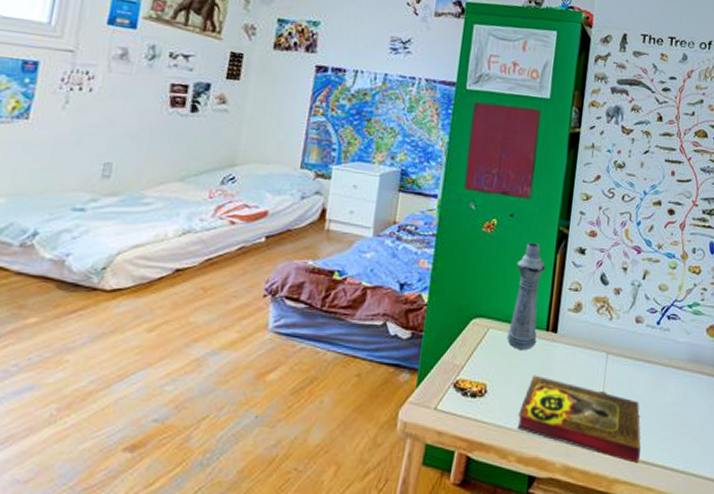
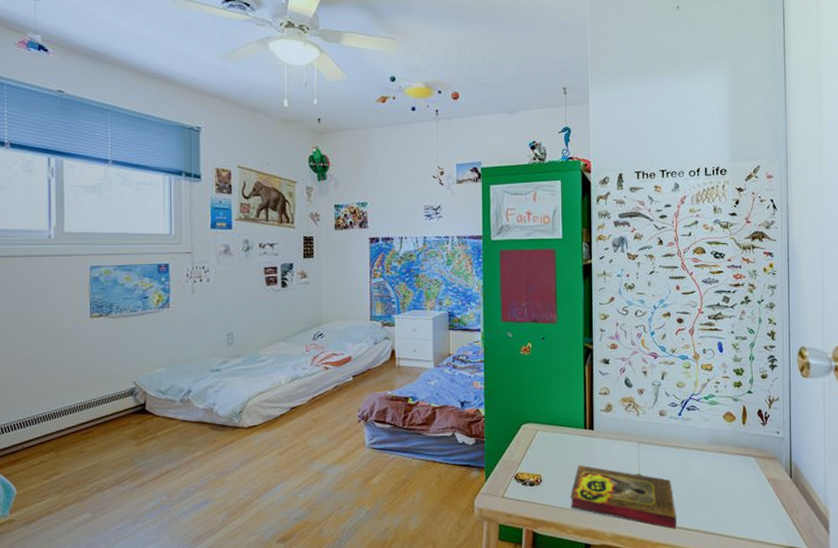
bottle: present [506,242,546,350] -> none [552,359,578,445]

